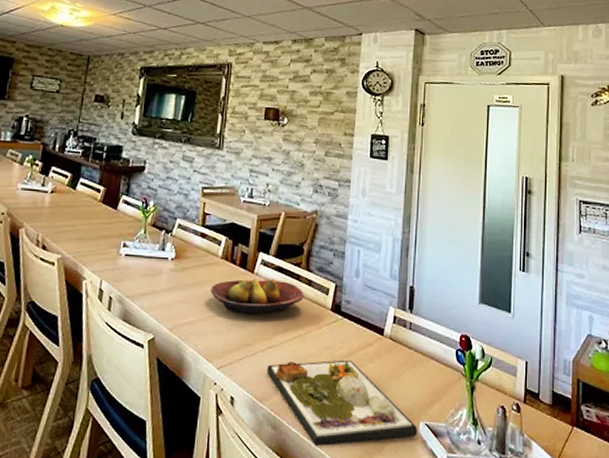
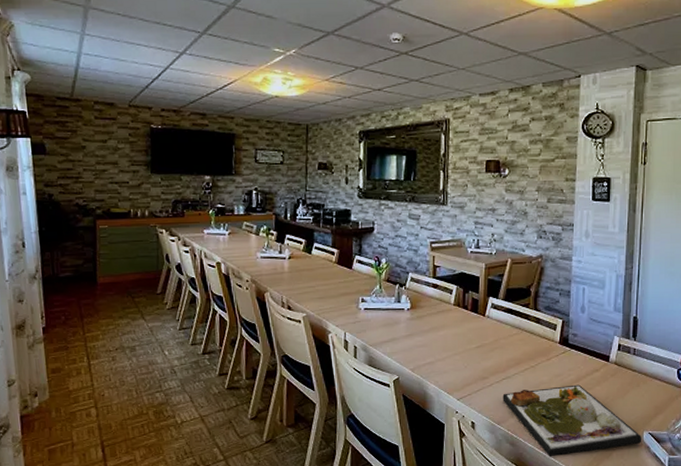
fruit bowl: present [211,278,304,315] -> none [446,320,533,353]

